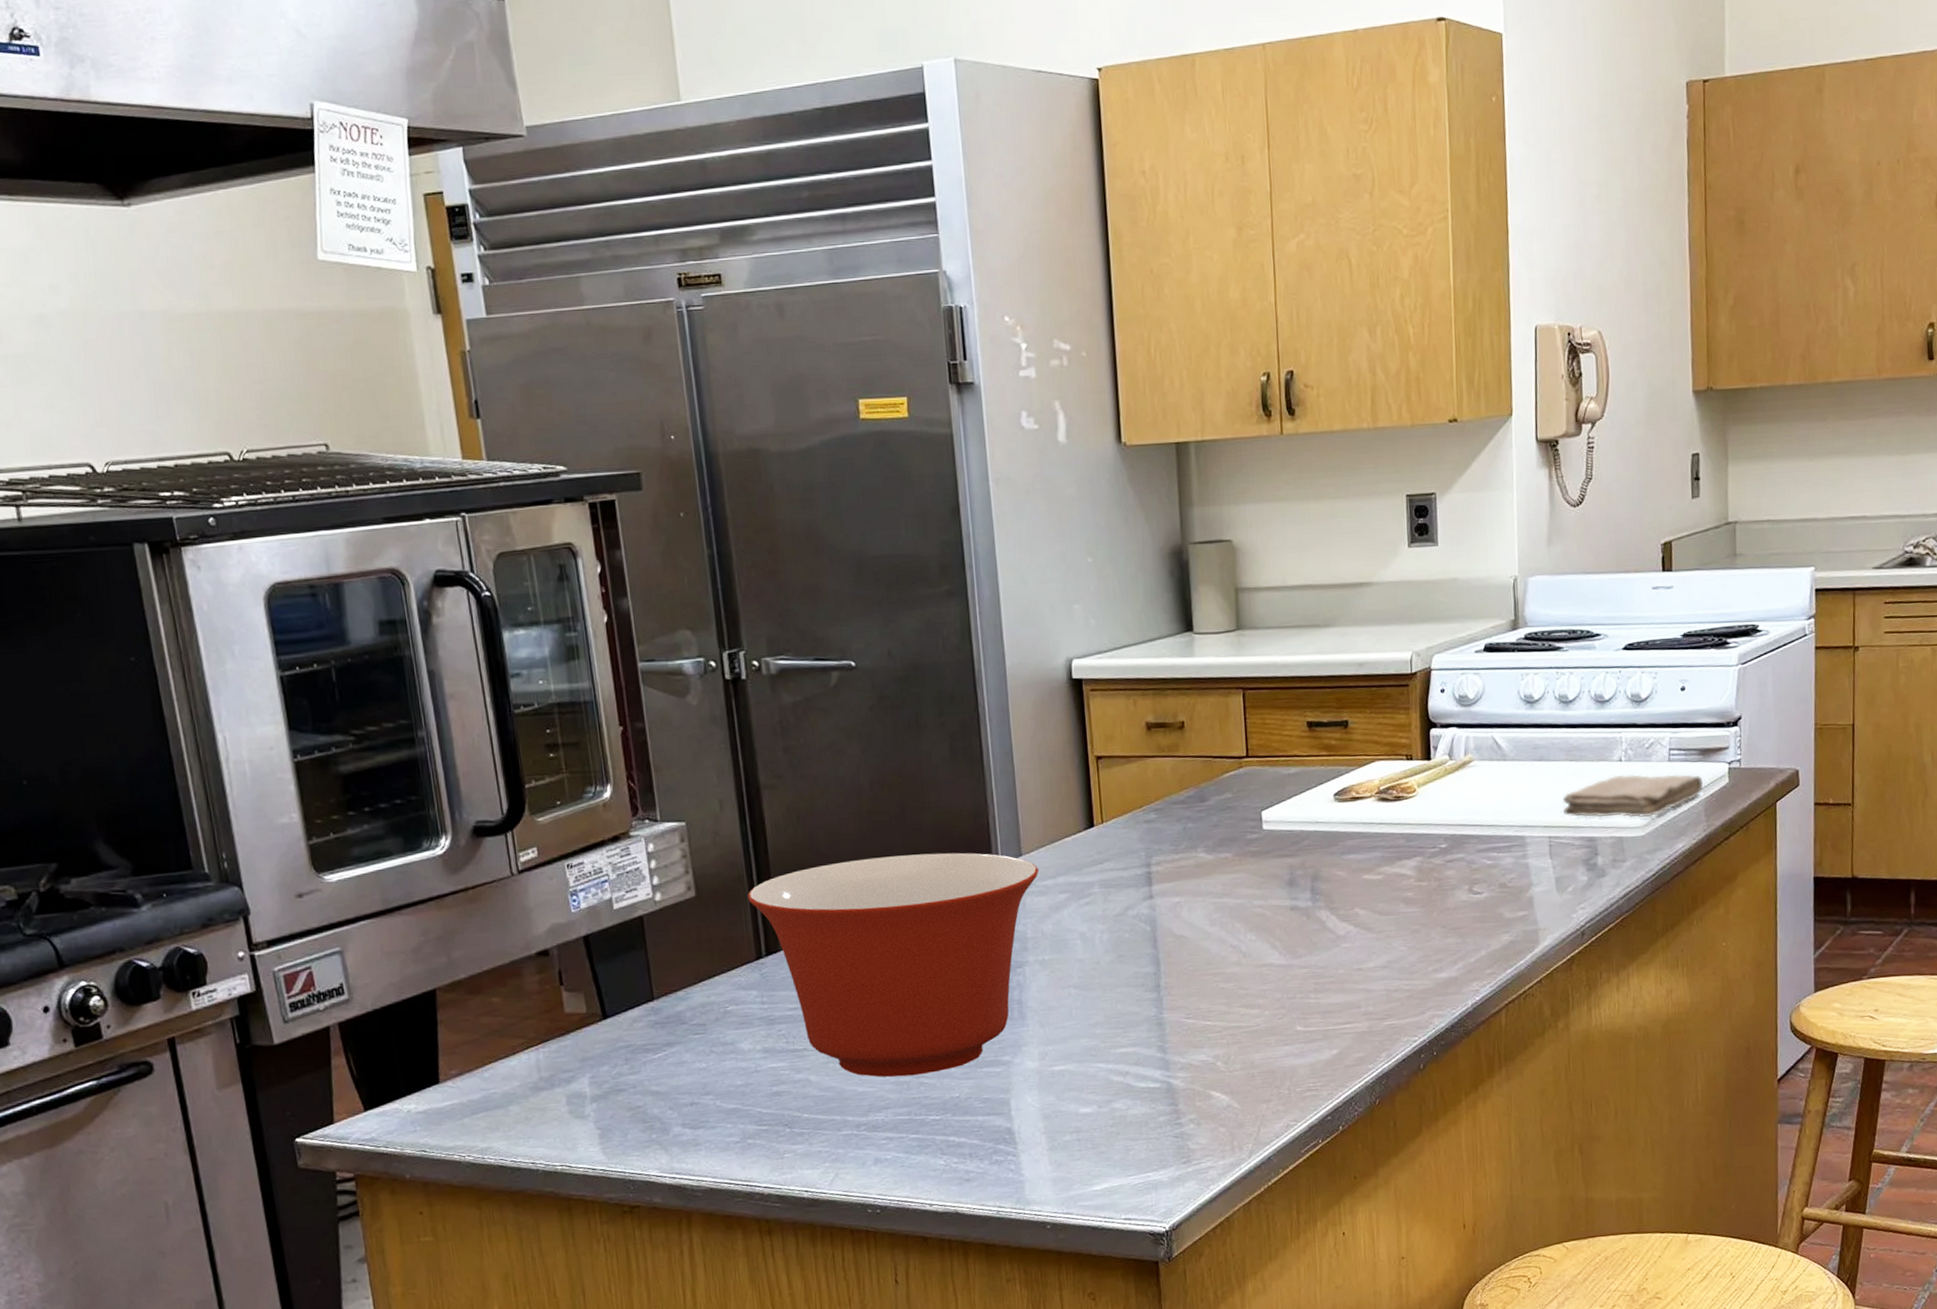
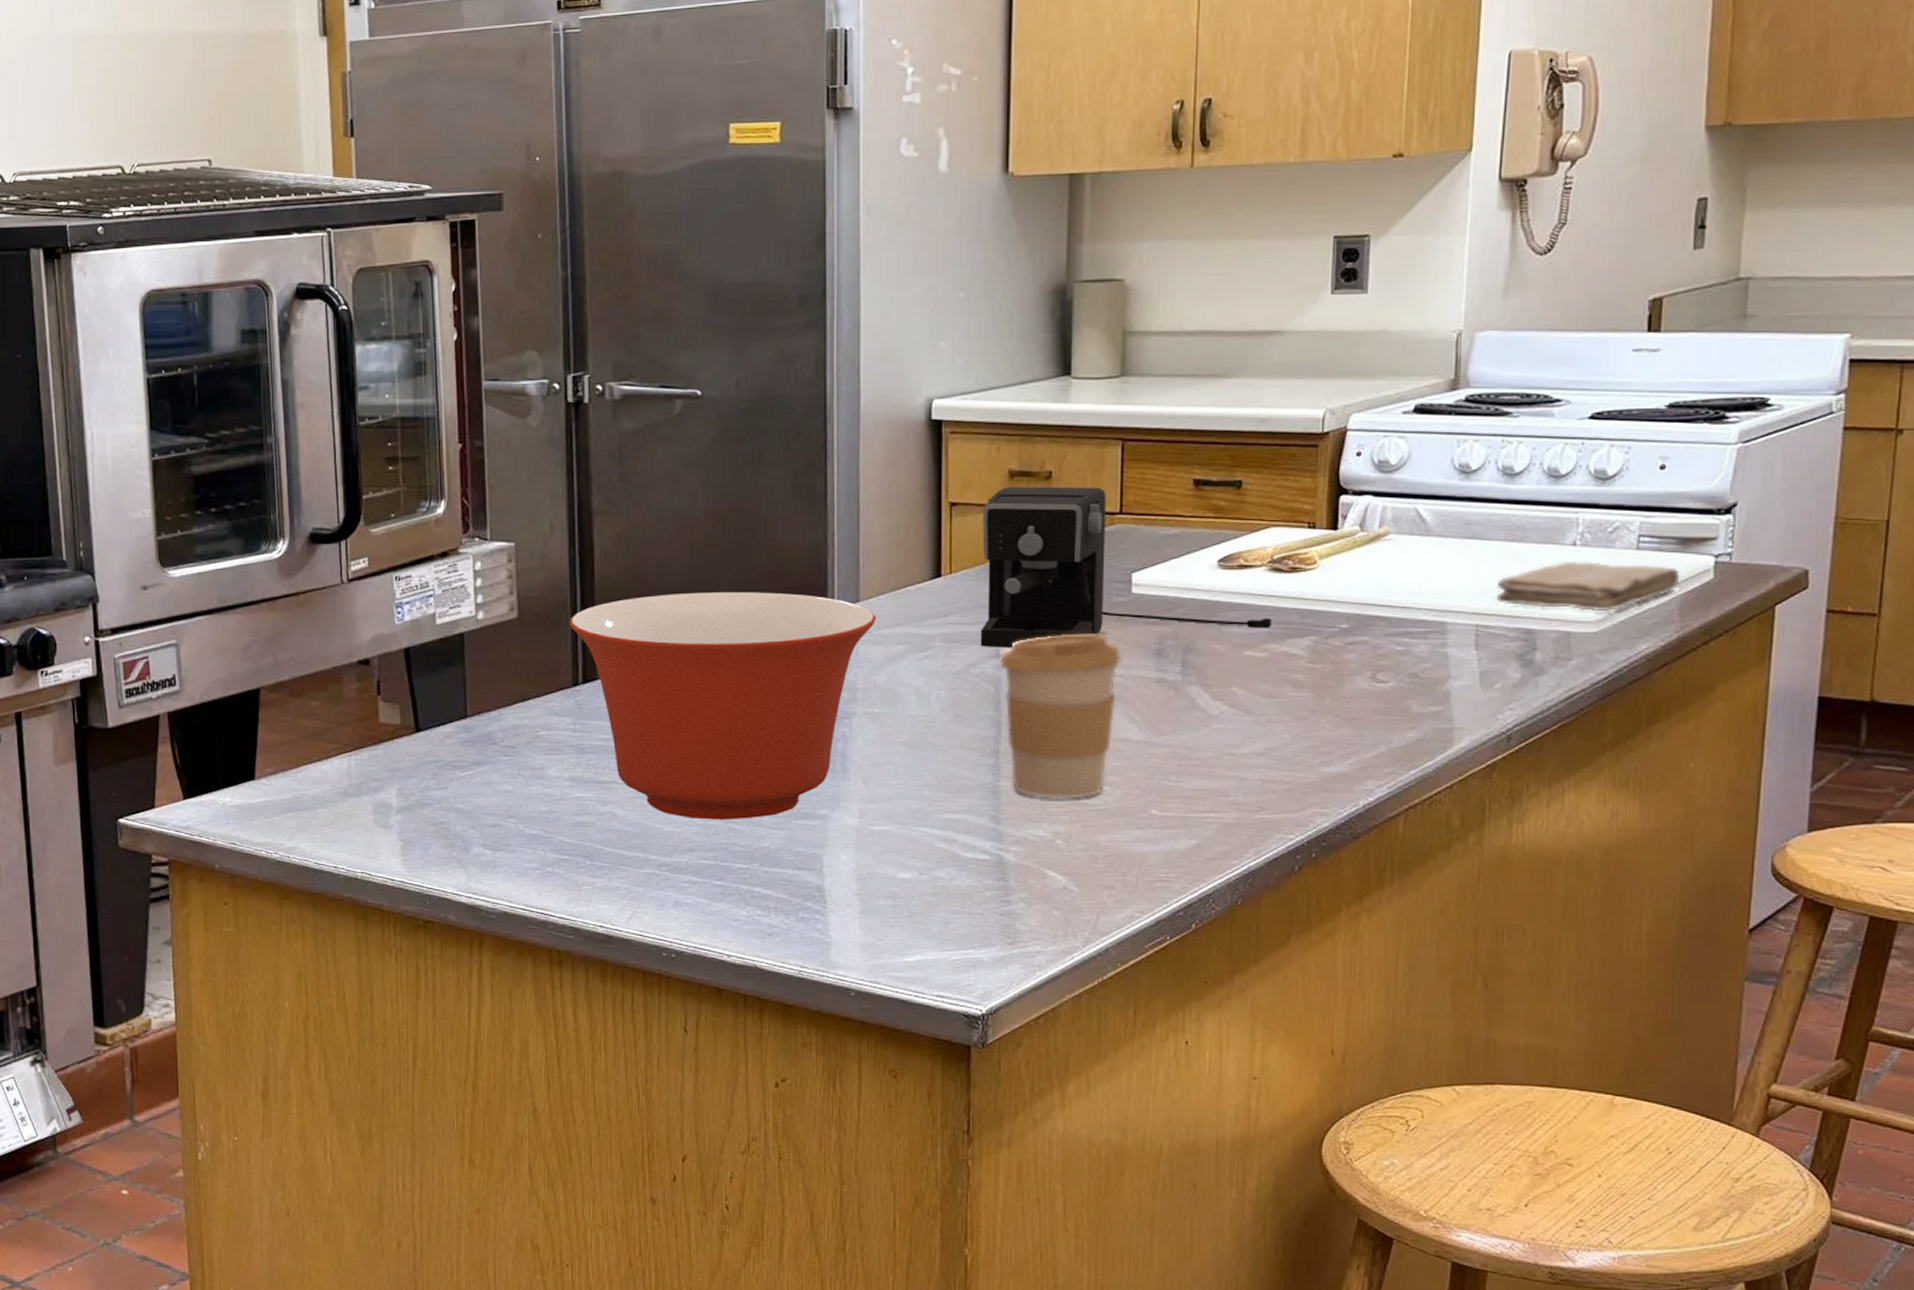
coffee maker: none [1126,734,1383,890] -> present [980,486,1271,649]
coffee cup: none [1153,869,1260,1026] -> present [1000,634,1123,799]

